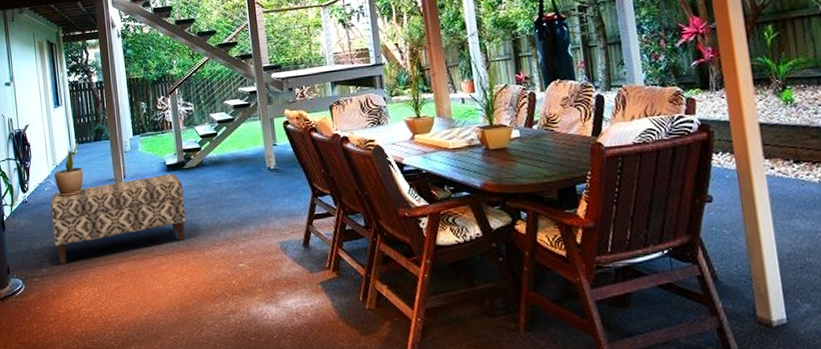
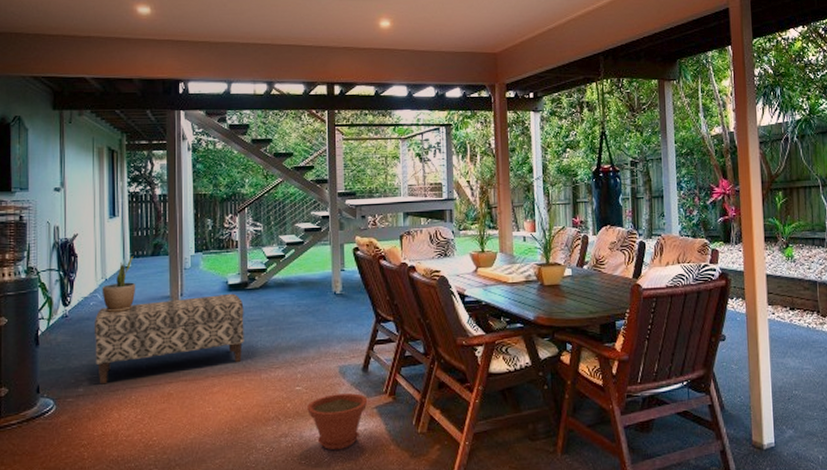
plant pot: none [252,269,312,327] -> present [307,393,368,450]

